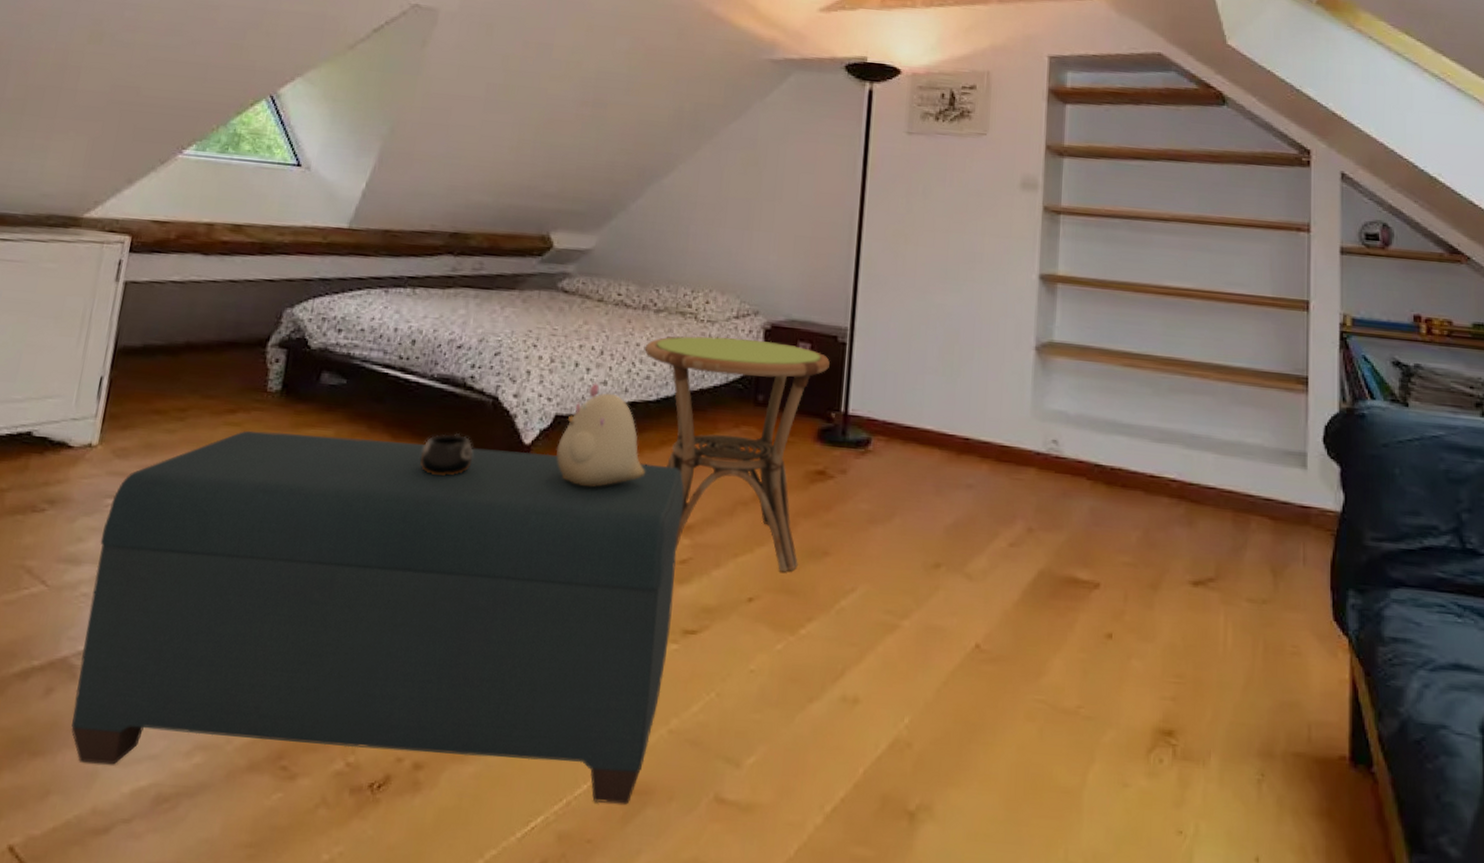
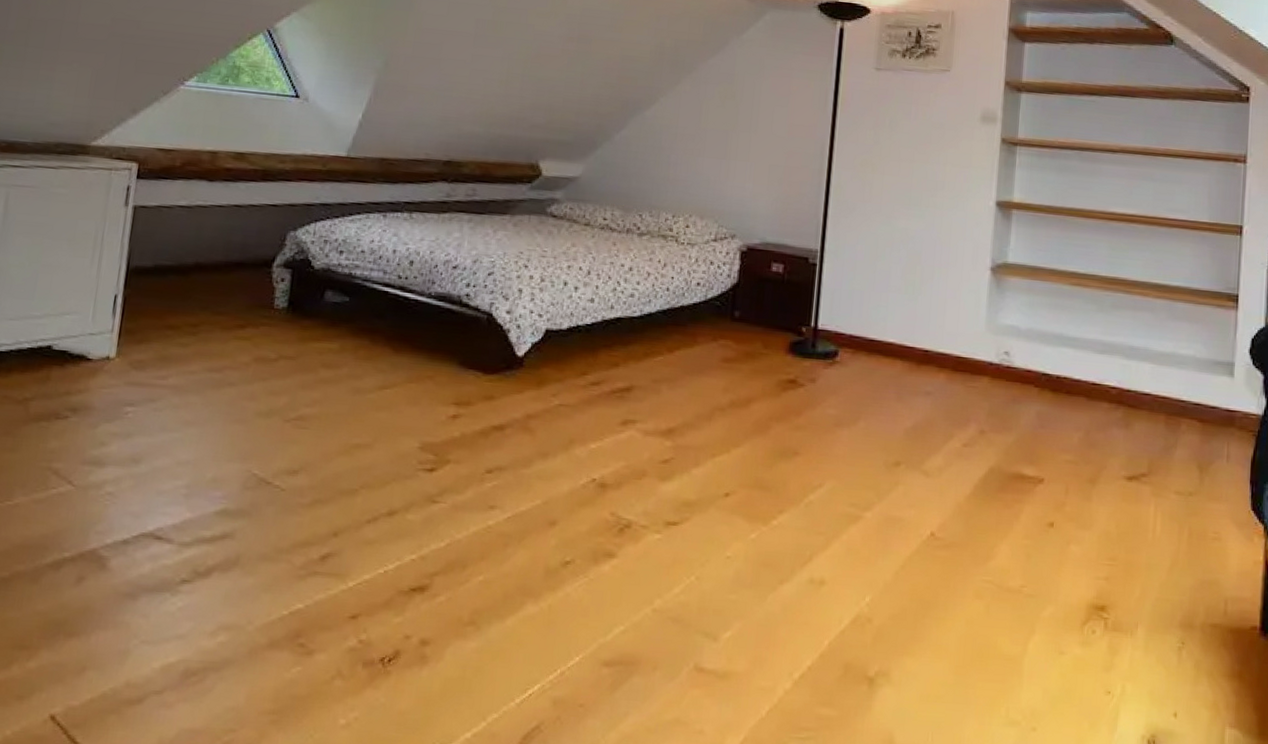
bench: present [71,430,684,805] -> none [103,344,666,674]
mug: present [419,433,473,476] -> none [420,346,470,385]
plush toy: present [556,383,645,487] -> none [547,300,630,395]
side table: present [644,335,830,572] -> none [629,257,801,470]

